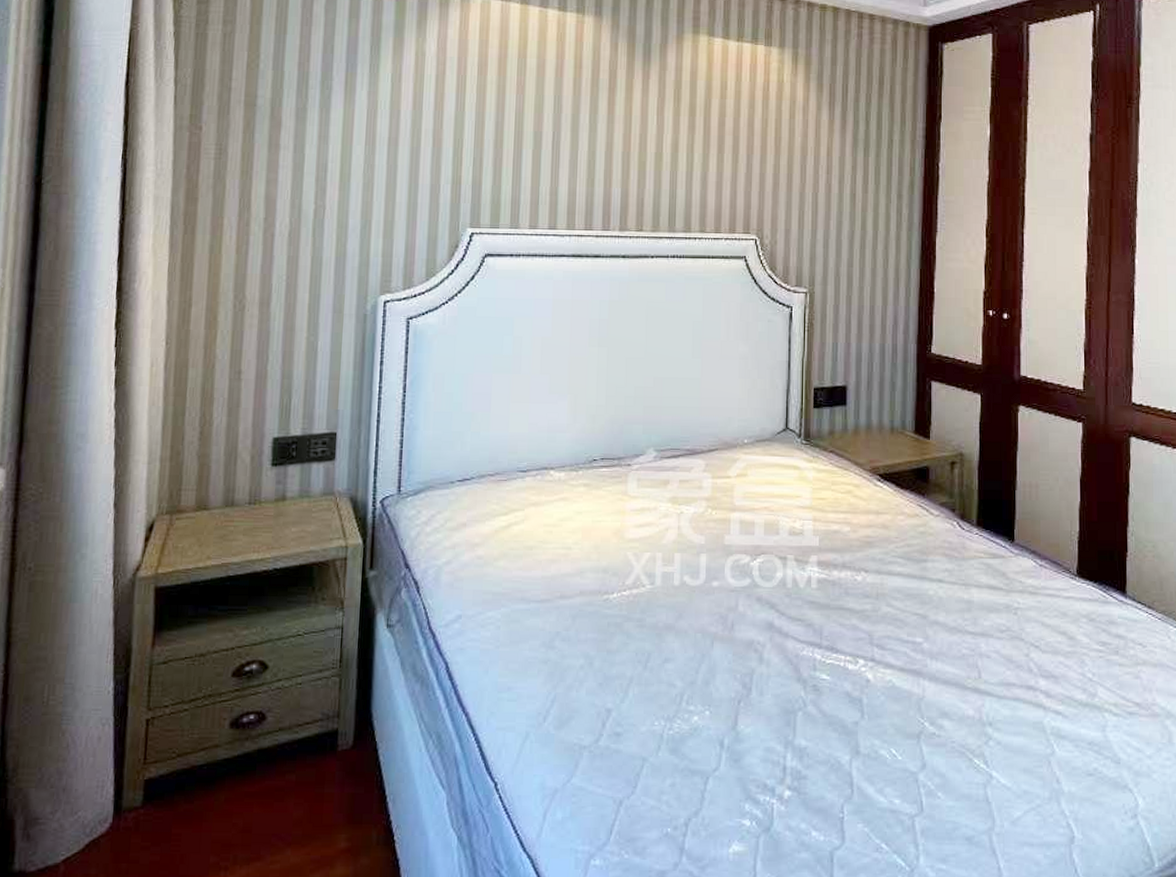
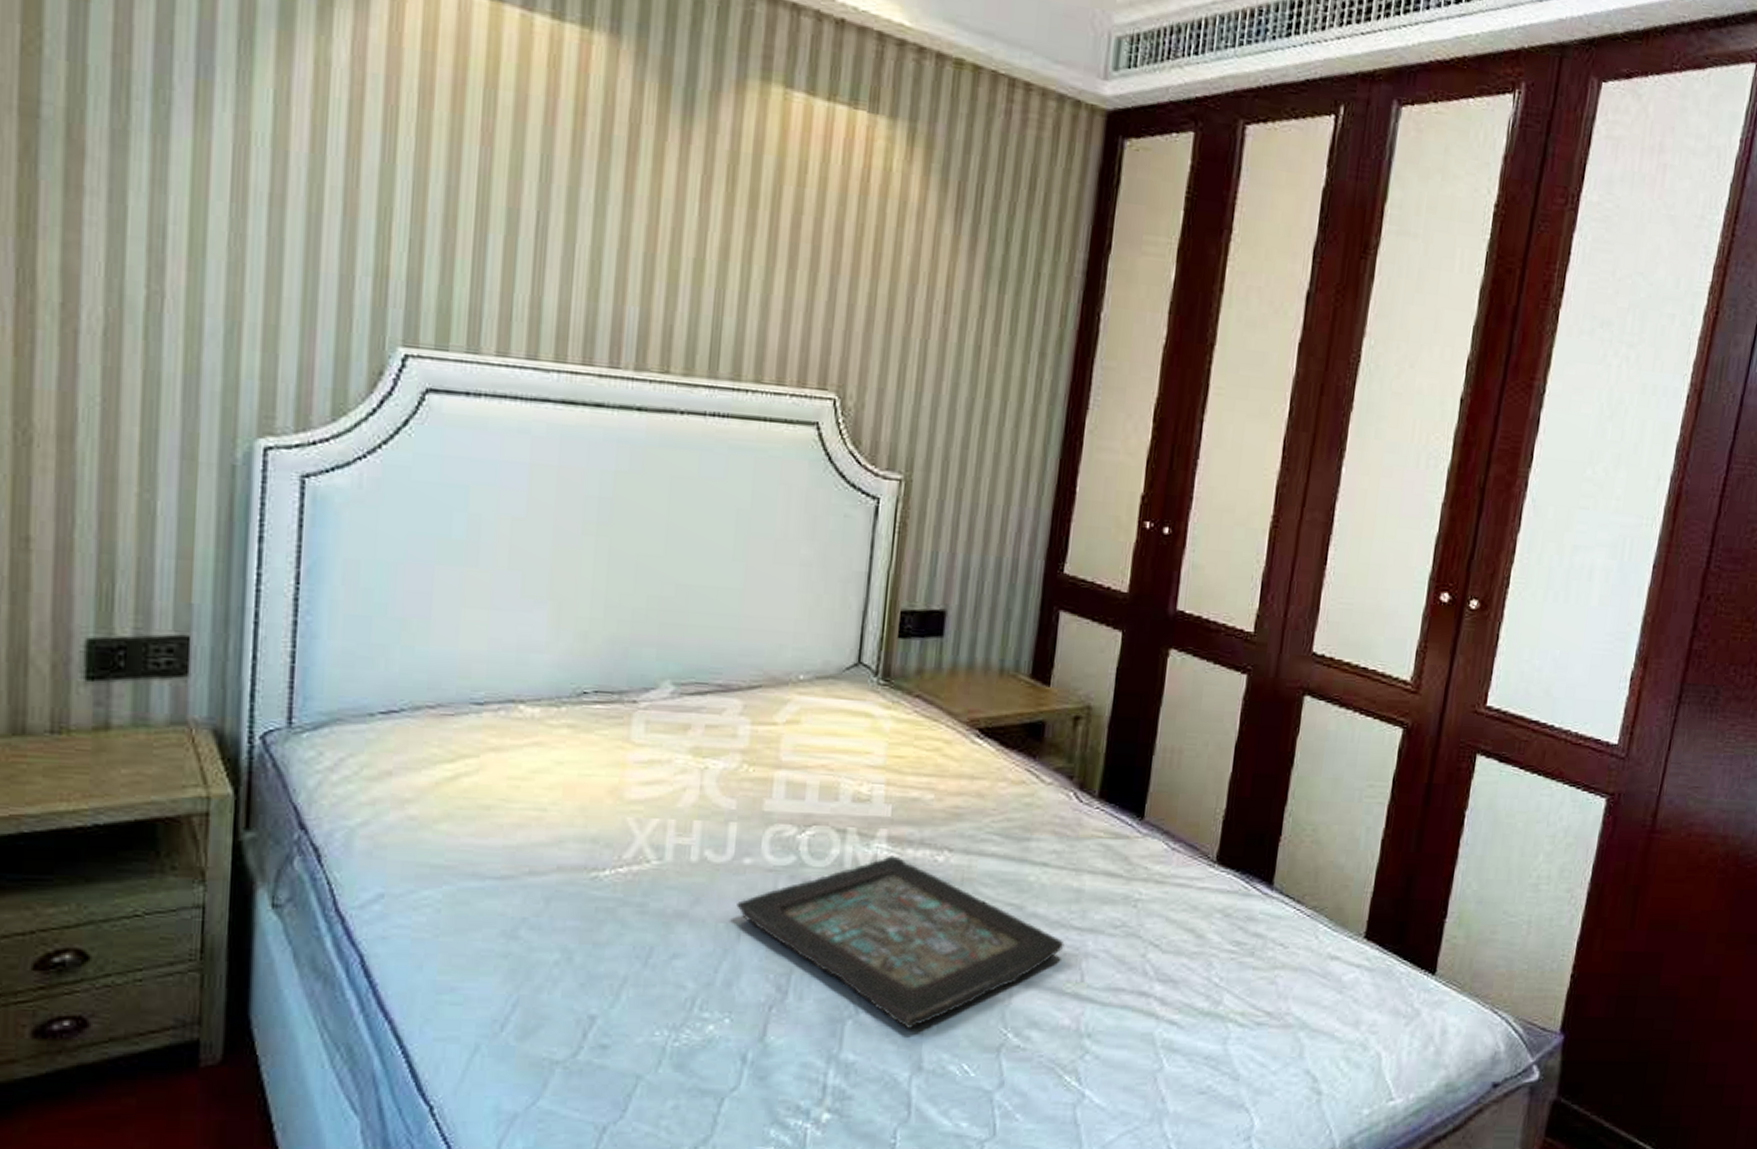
decorative tray: none [709,577,962,720] -> present [736,856,1065,1030]

